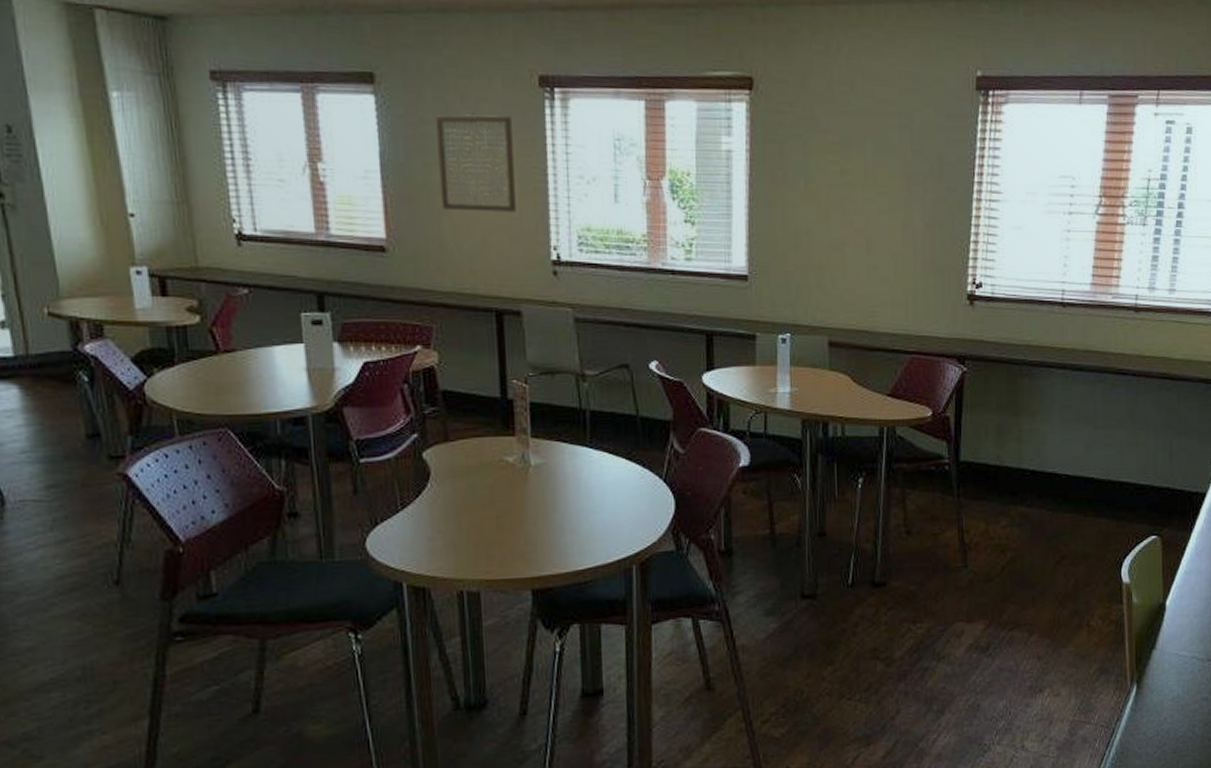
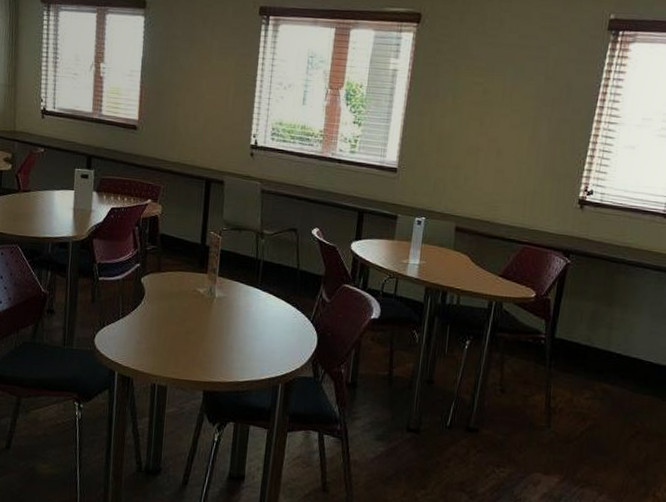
wall art: present [436,113,516,214] -> none [178,32,236,108]

